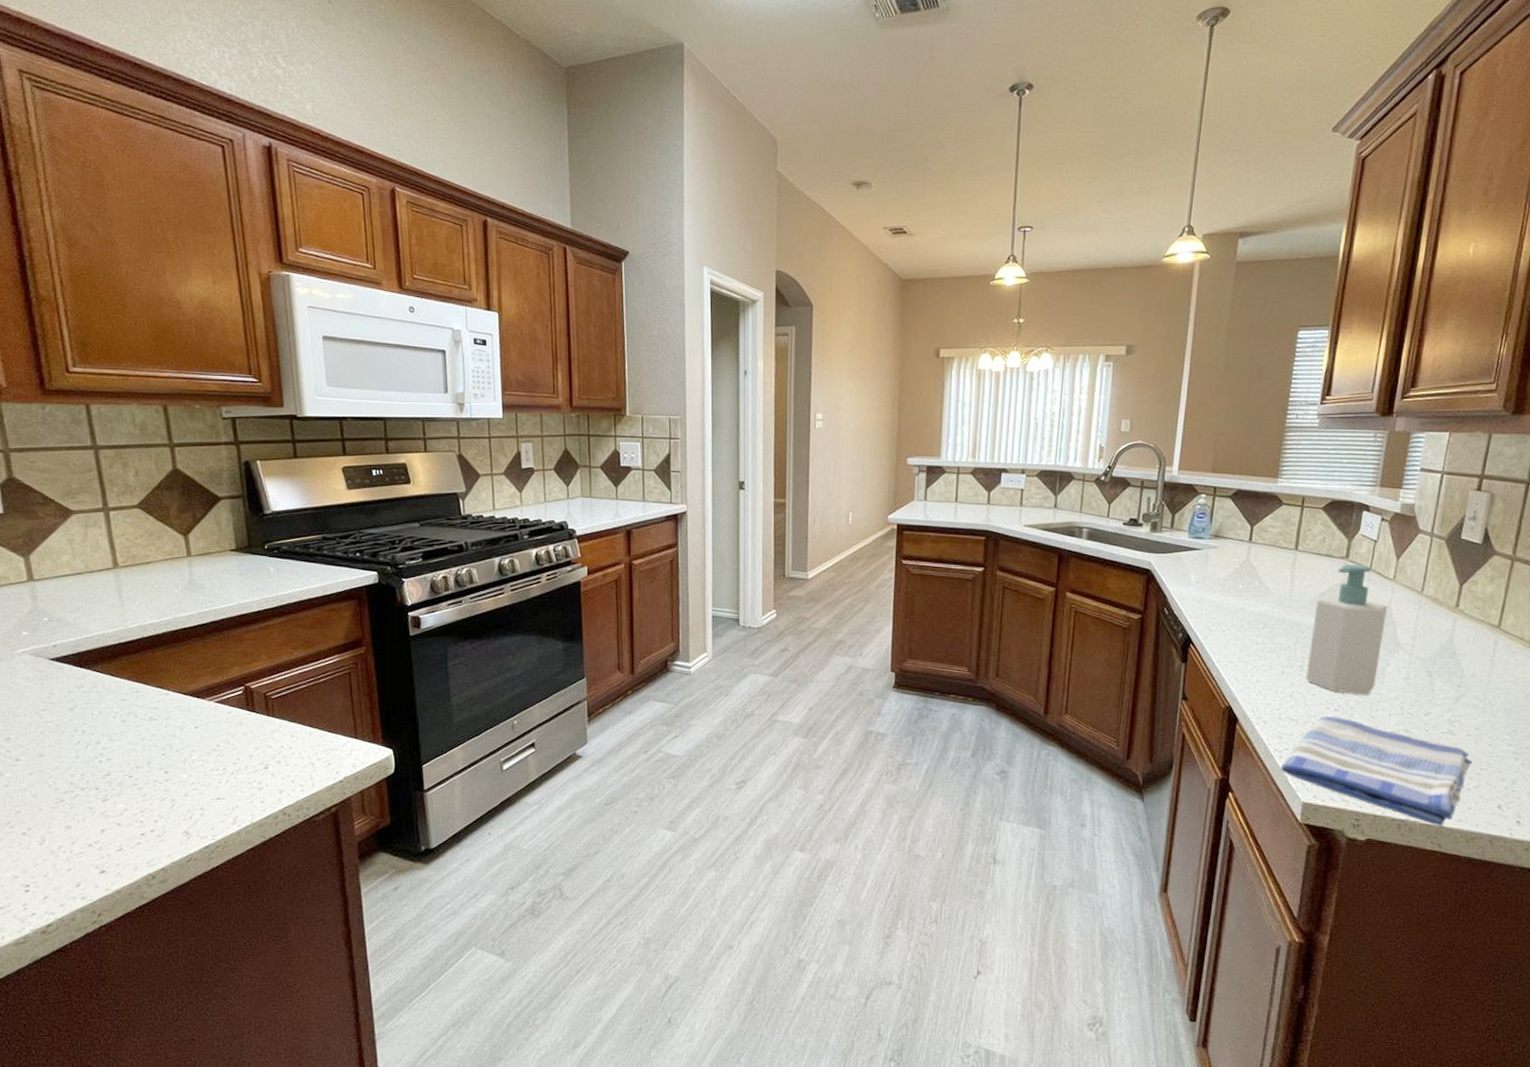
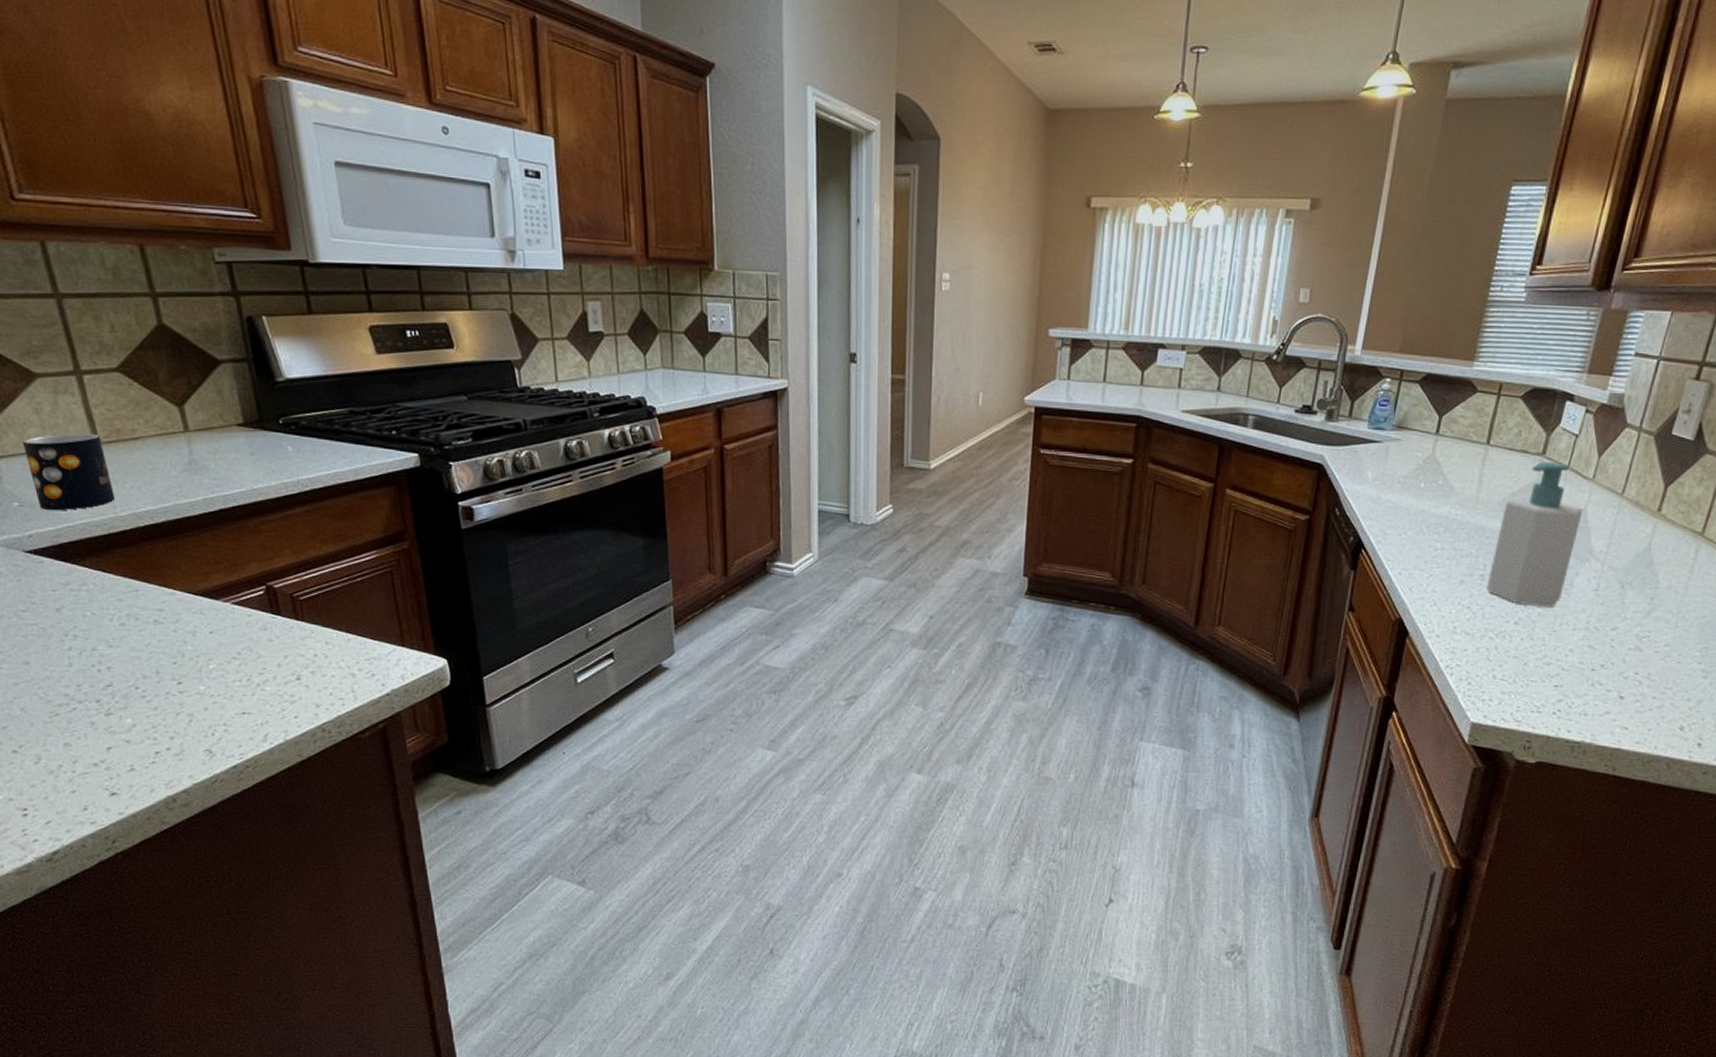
mug: none [56,559,127,624] -> present [22,433,116,511]
dish towel: present [1280,715,1473,826] -> none [1450,629,1659,748]

